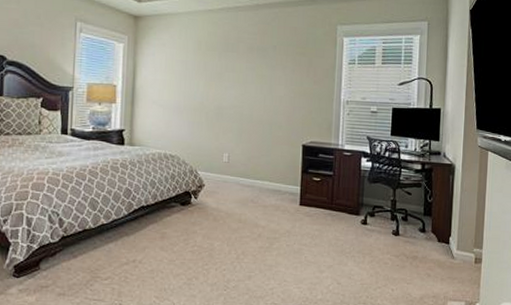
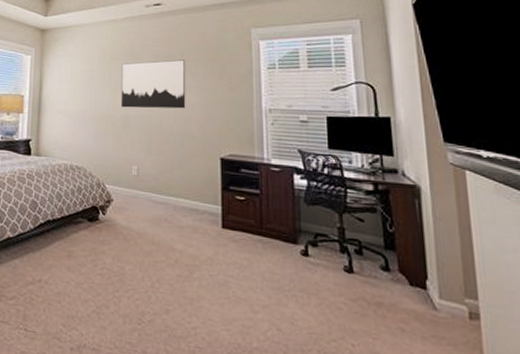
wall art: none [214,52,277,100] -> present [120,59,186,109]

